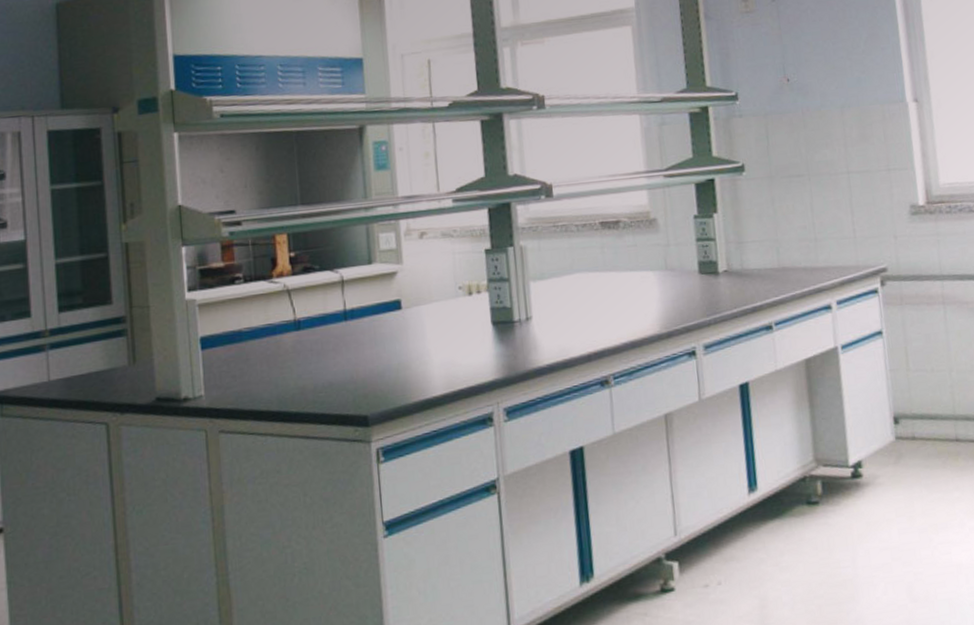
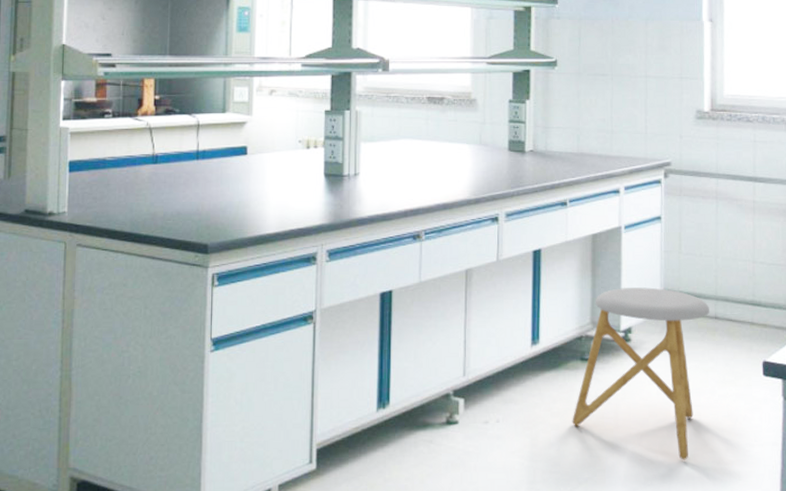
stool: none [804,413,949,607] -> present [572,287,709,460]

